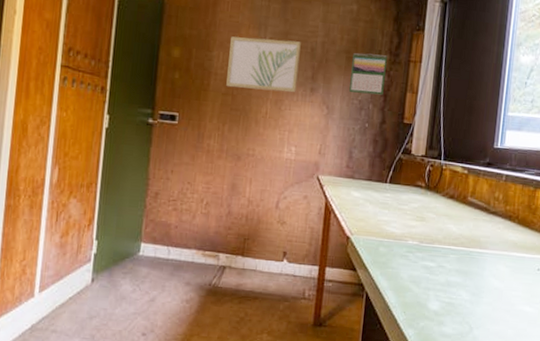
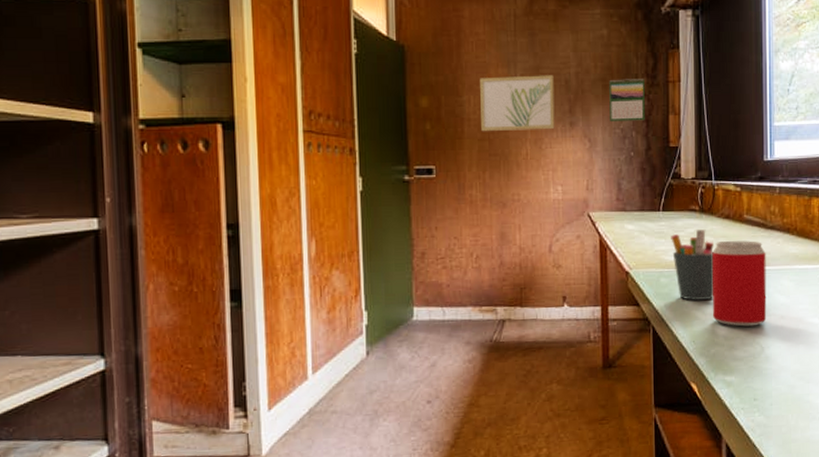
pen holder: none [394,205,435,274] -> present [671,229,714,300]
beverage can: none [425,219,486,306] -> present [712,240,767,327]

